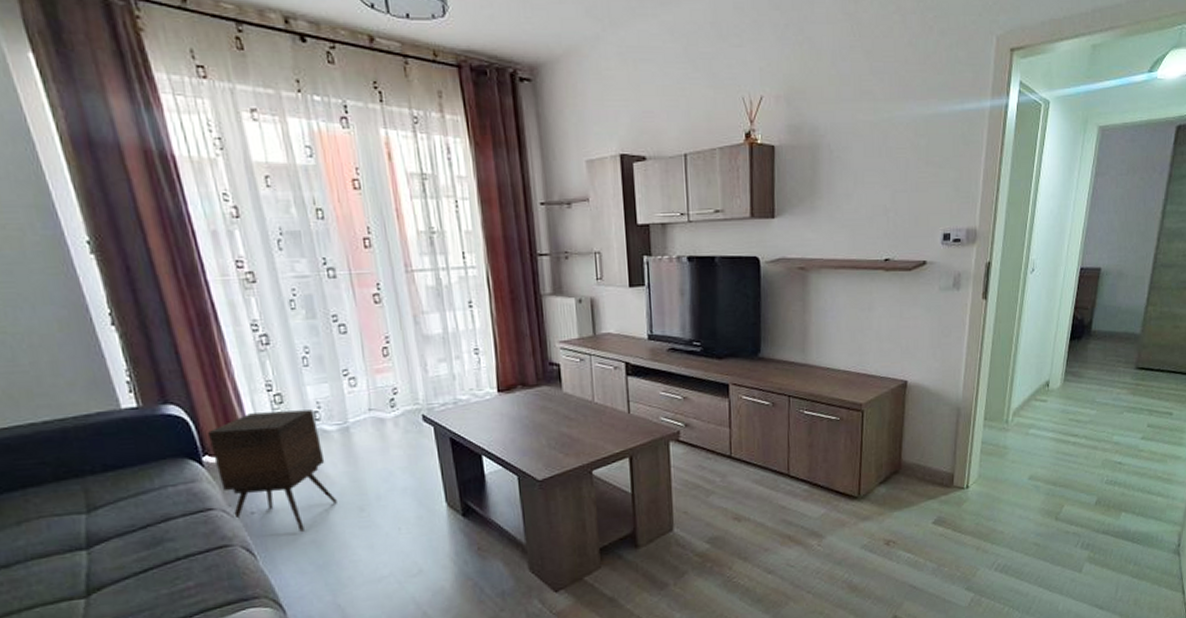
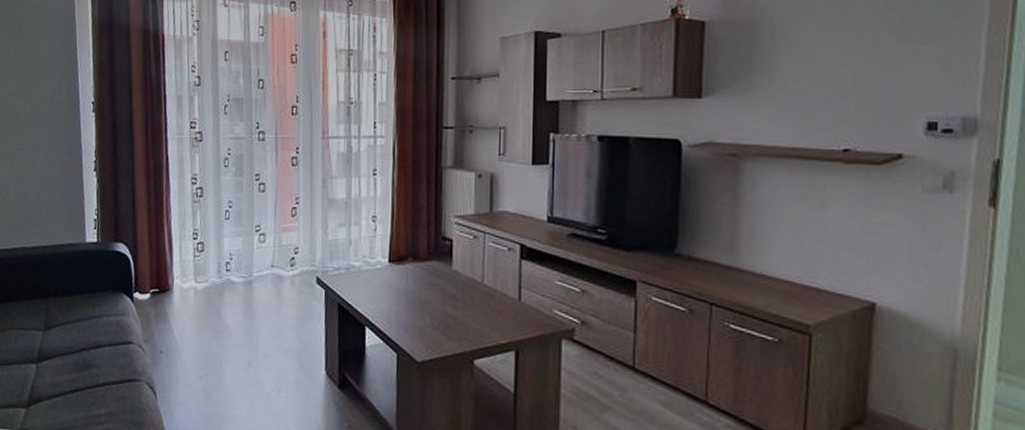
side table: present [206,409,337,533] -> none [141,258,231,379]

